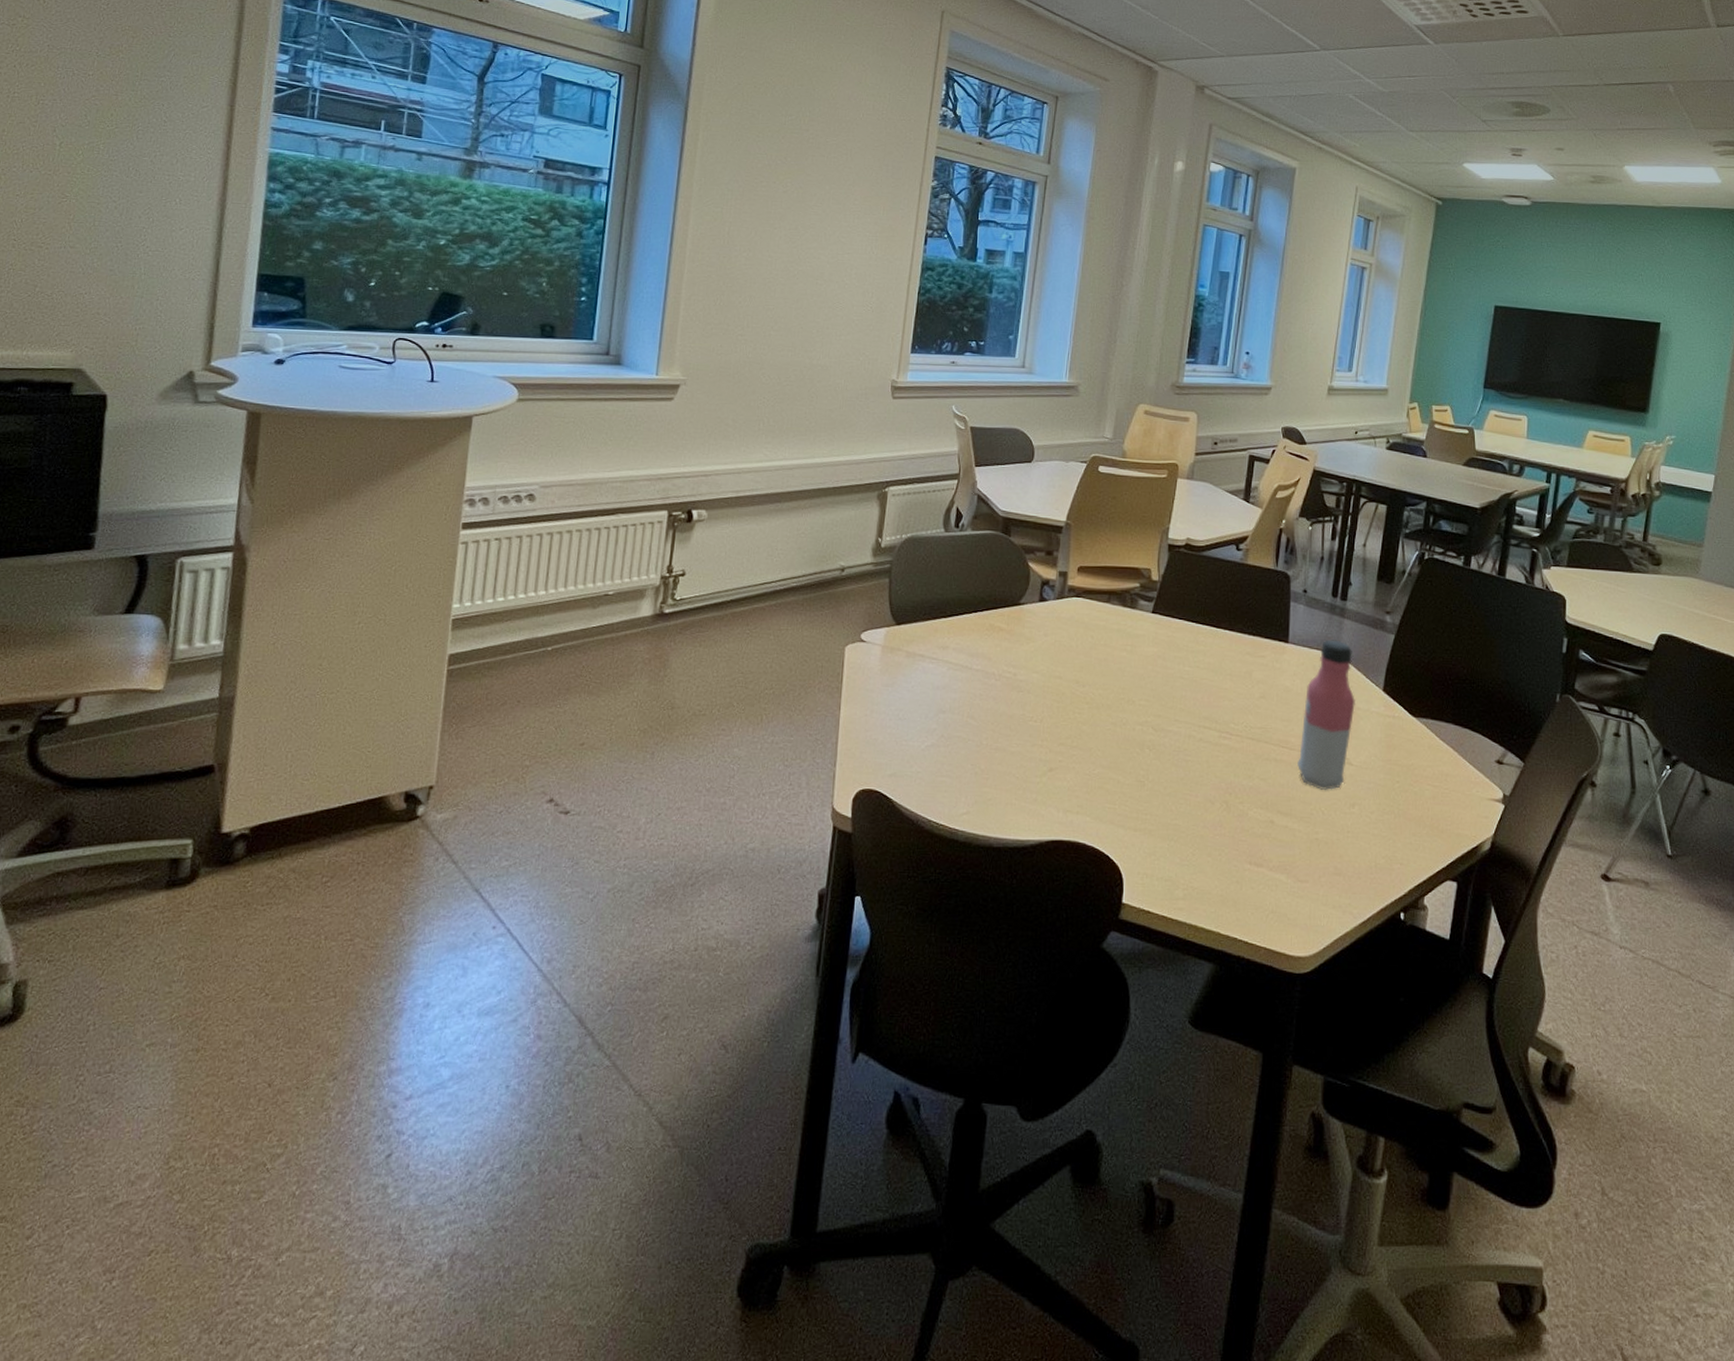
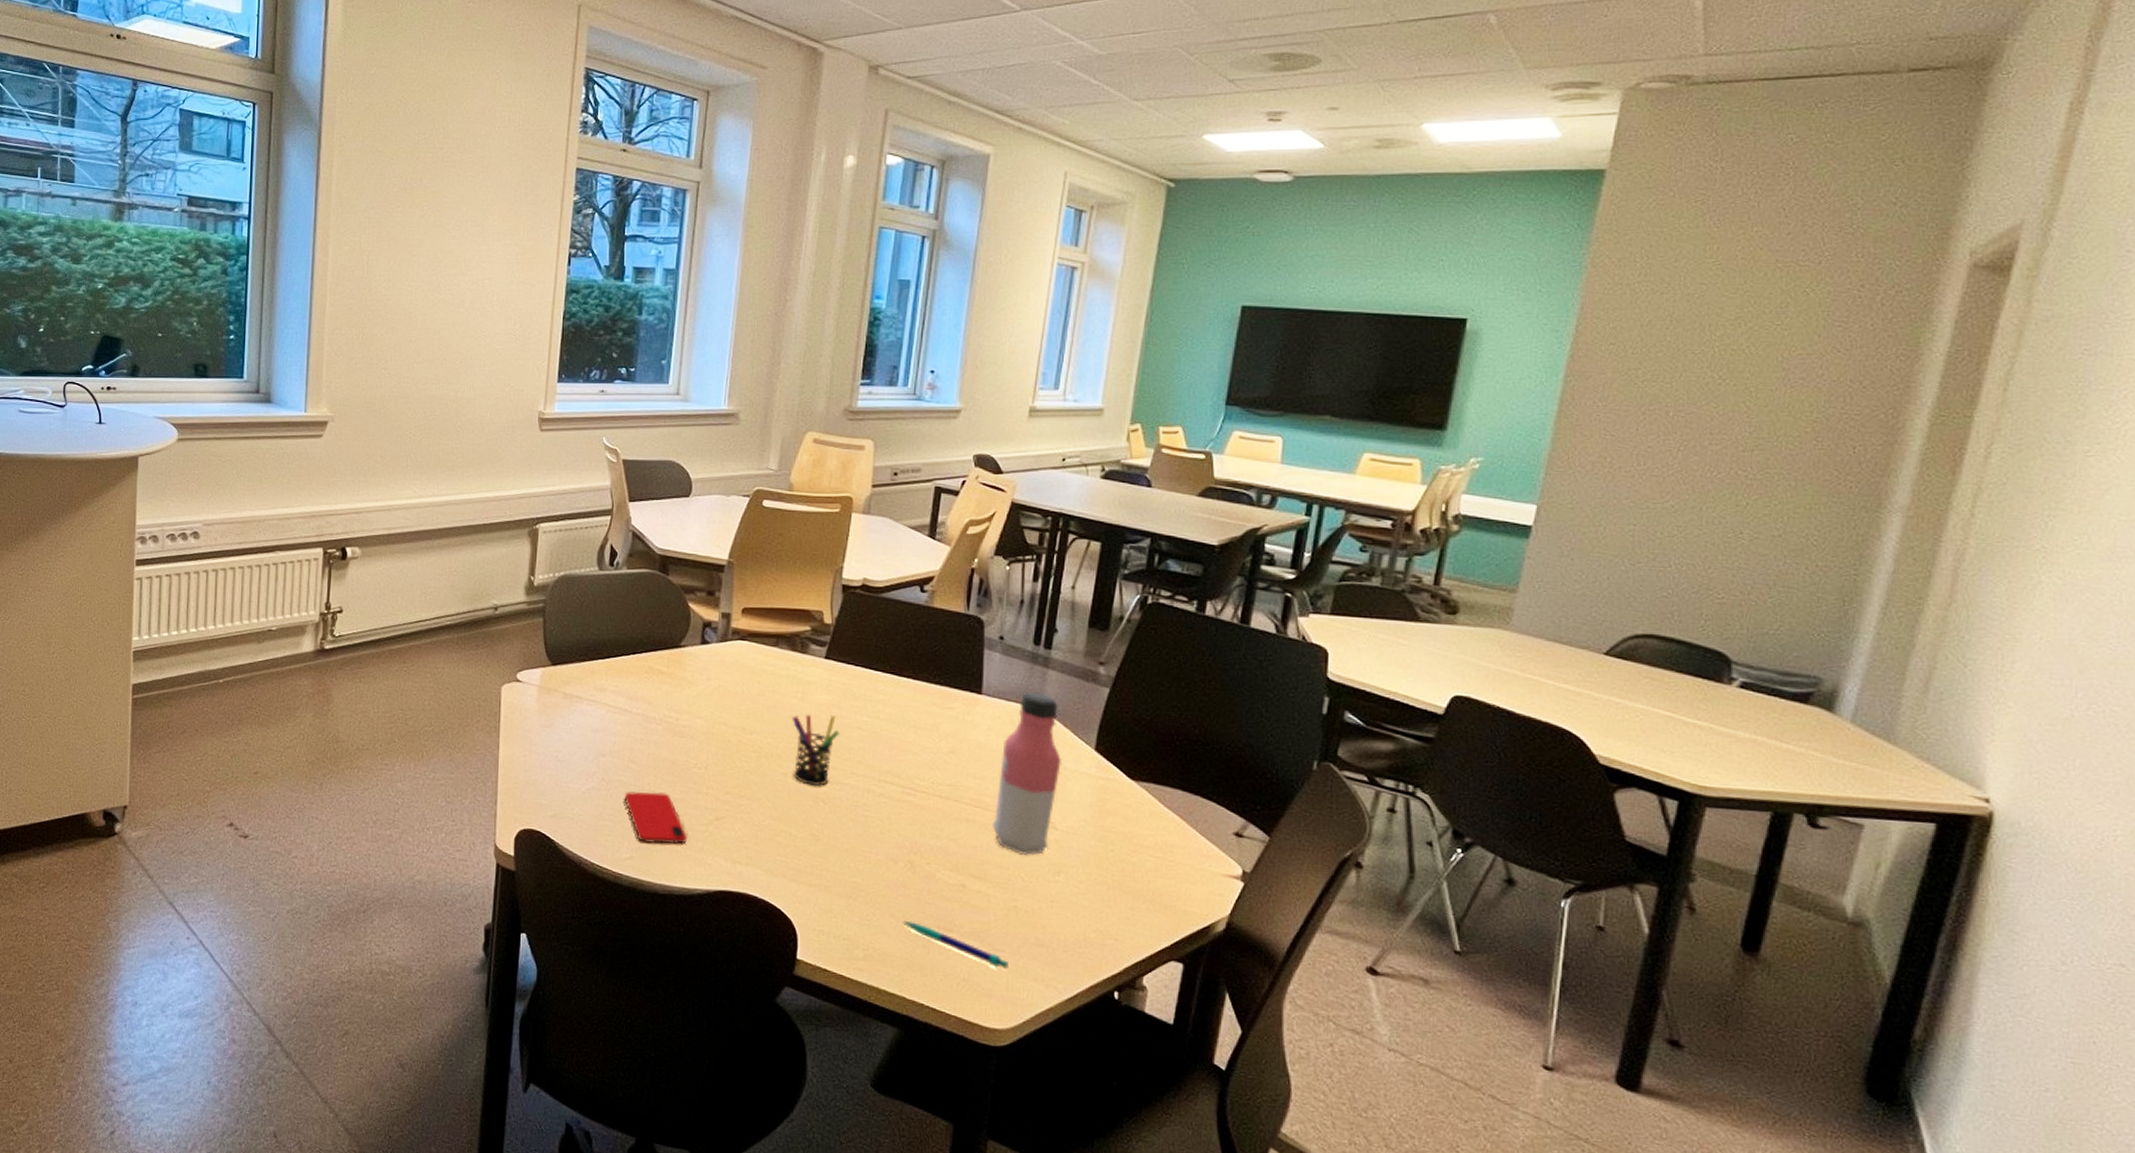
smartphone: none [962,746,1022,798] -> present [624,791,687,844]
pen holder: none [1121,665,1165,735] -> present [791,714,840,787]
pen: none [1218,859,1311,900] -> present [902,921,1009,970]

